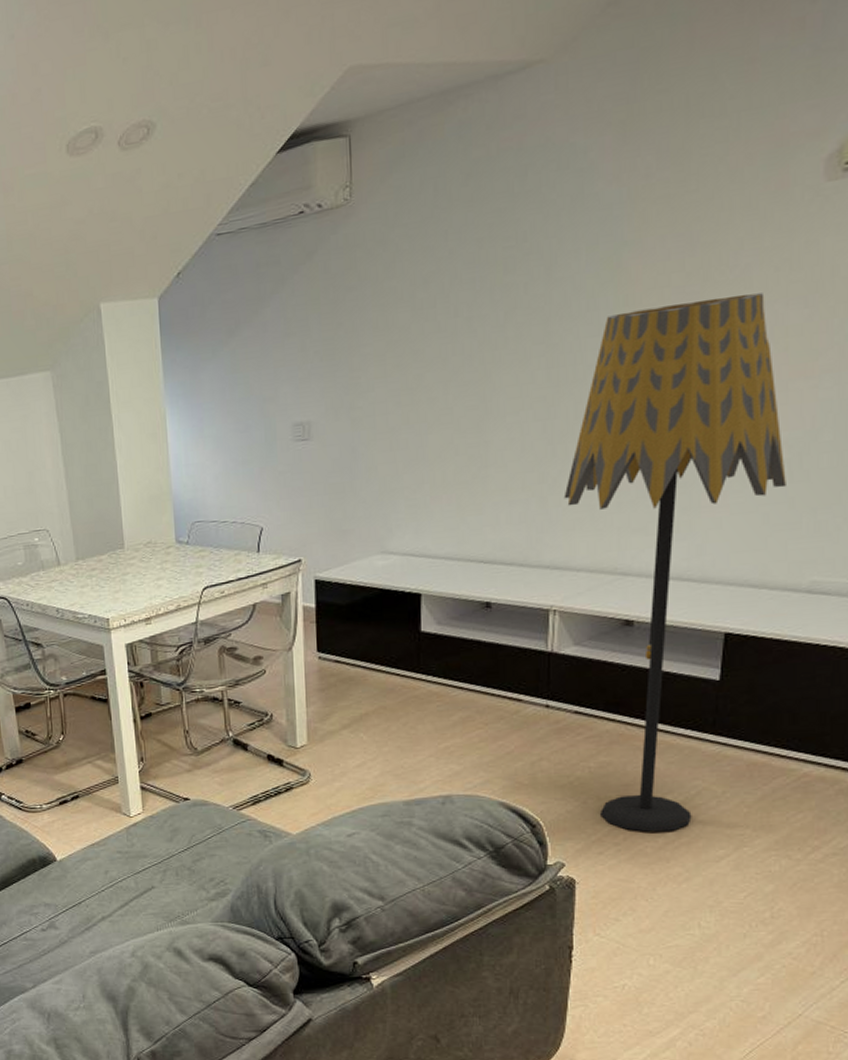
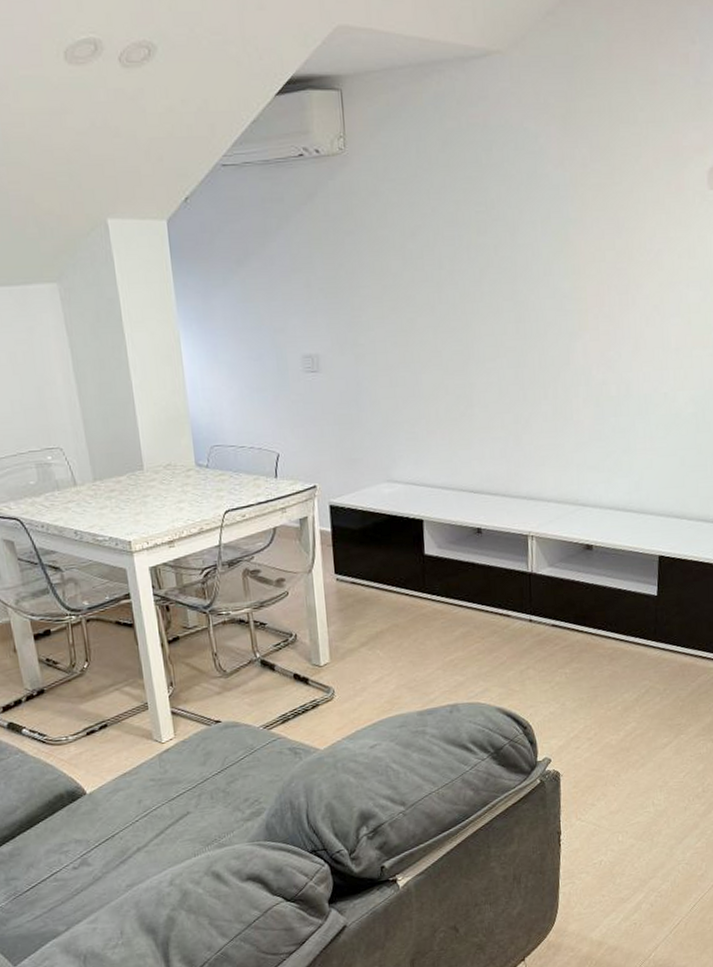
floor lamp: present [563,293,786,832] -> none [534,274,695,727]

